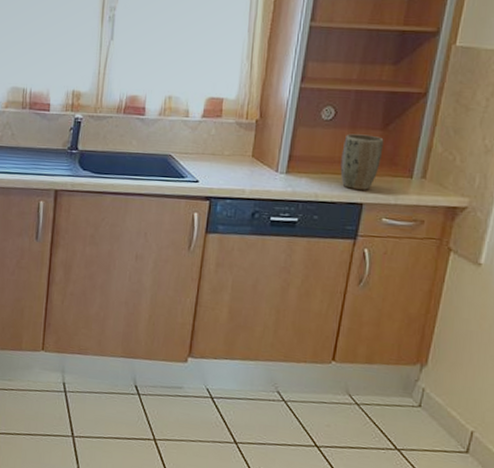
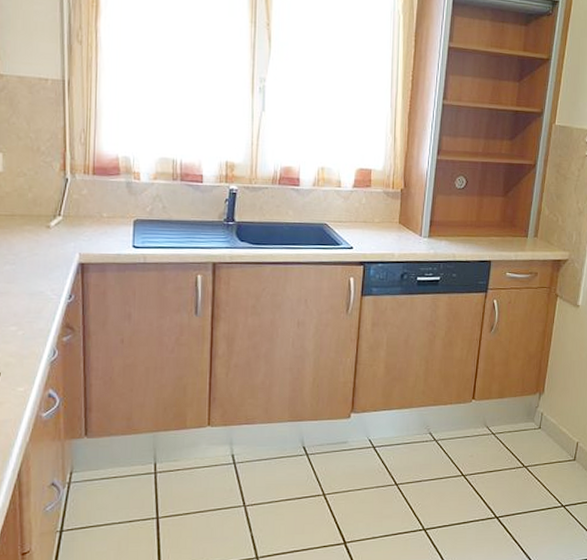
plant pot: present [340,133,384,190] -> none [472,200,505,249]

